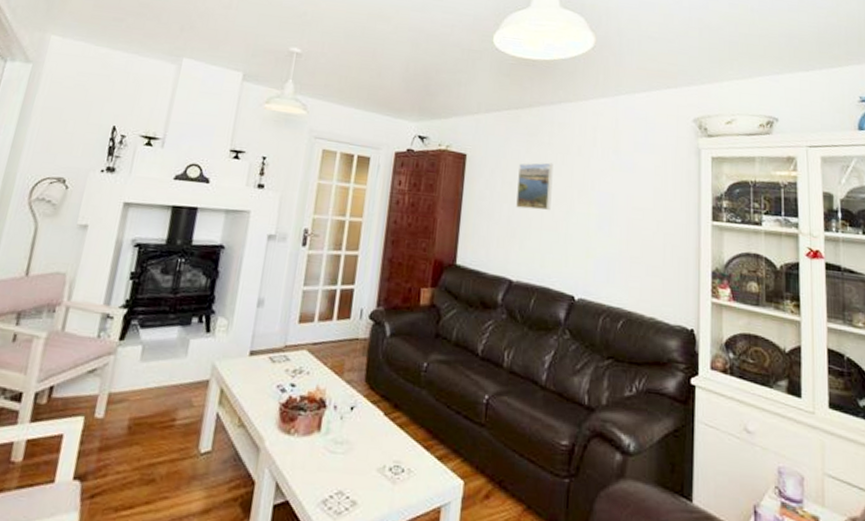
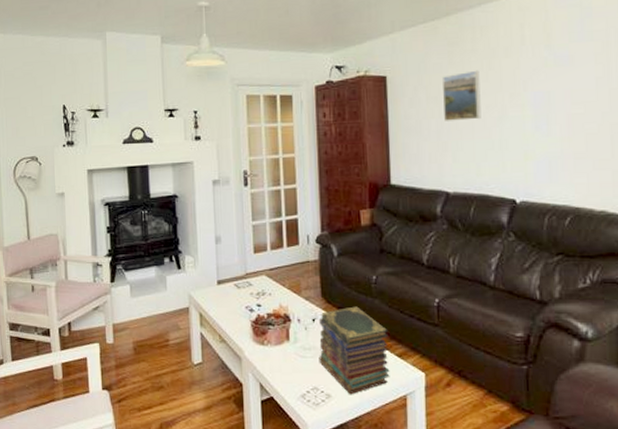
book stack: none [349,396,432,502] -> present [318,306,390,394]

